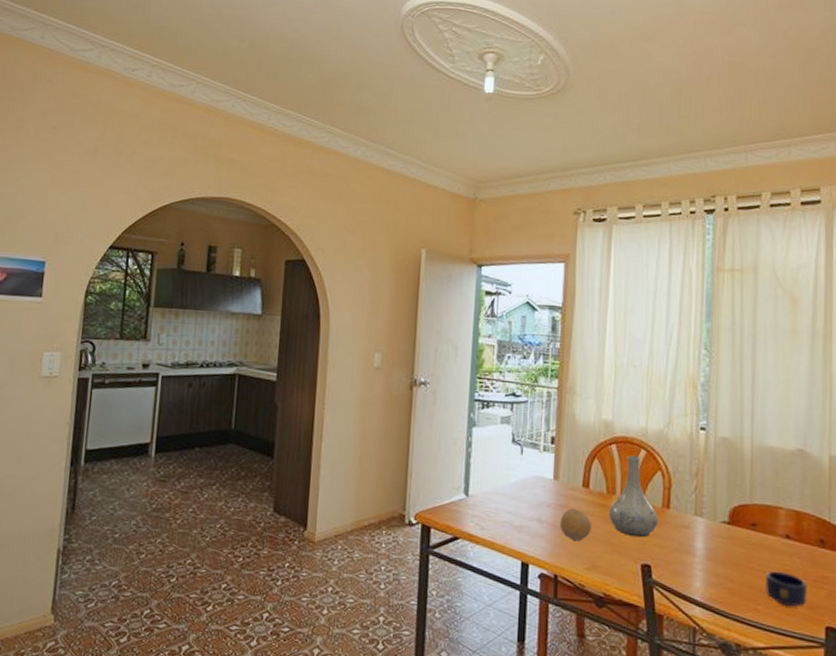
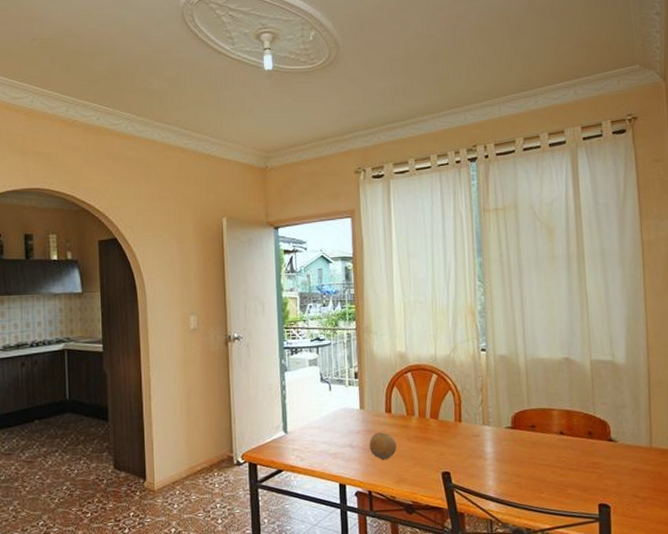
vase: present [609,455,659,538] -> none [410,379,453,450]
mug: present [764,571,808,607] -> none [546,463,582,492]

